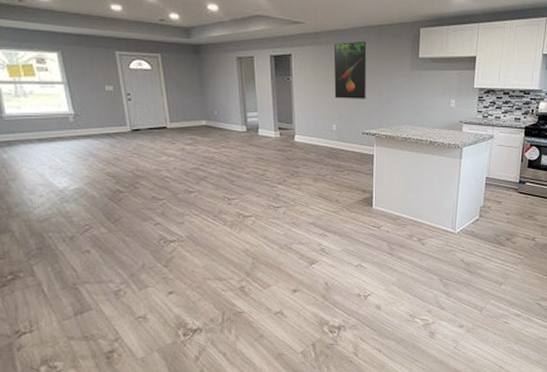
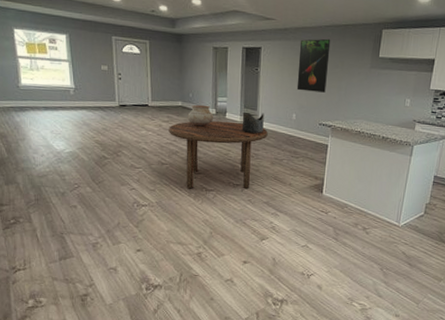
dining table: none [193,138,307,217] -> present [169,121,268,189]
ceramic pot: none [214,122,245,147] -> present [187,104,214,127]
vessel: none [277,126,302,150] -> present [241,112,264,134]

